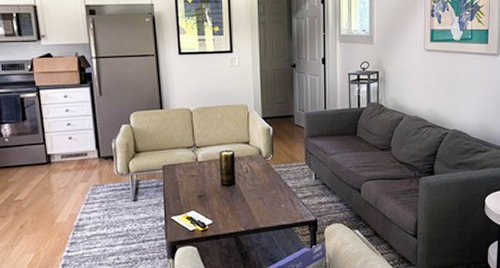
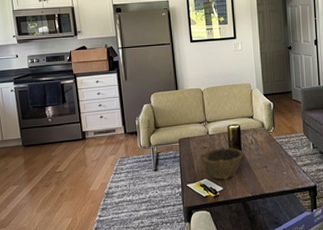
bowl: none [186,176,239,212] -> present [199,147,245,180]

